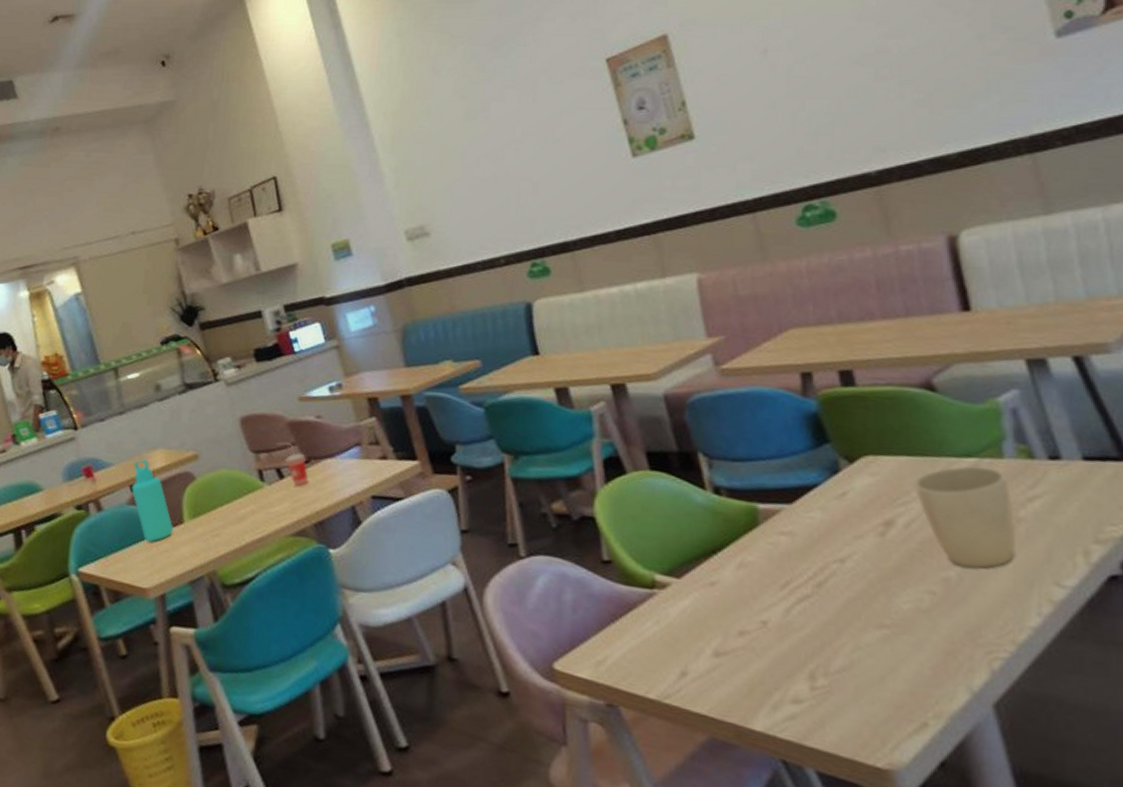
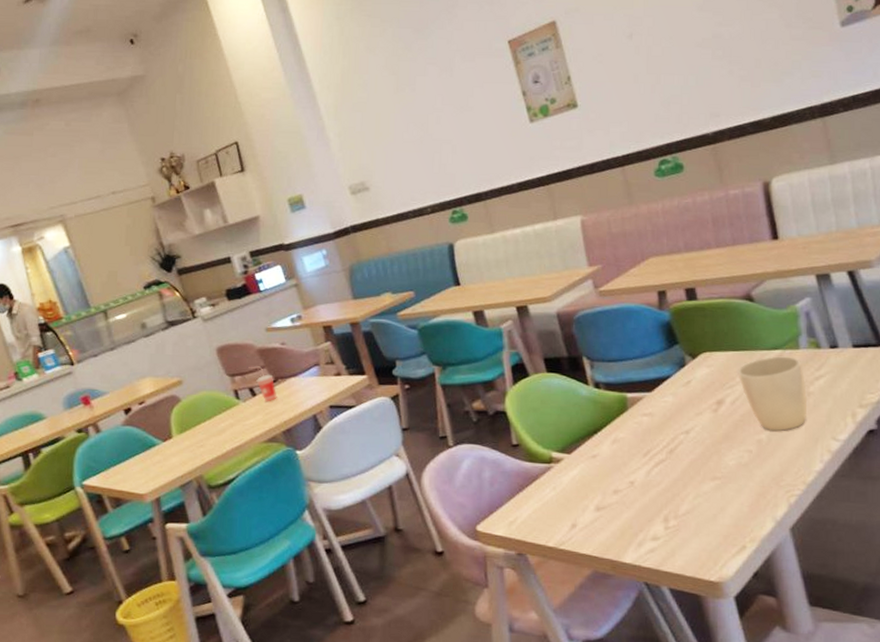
water bottle: present [131,459,174,542] -> none [125,387,164,455]

